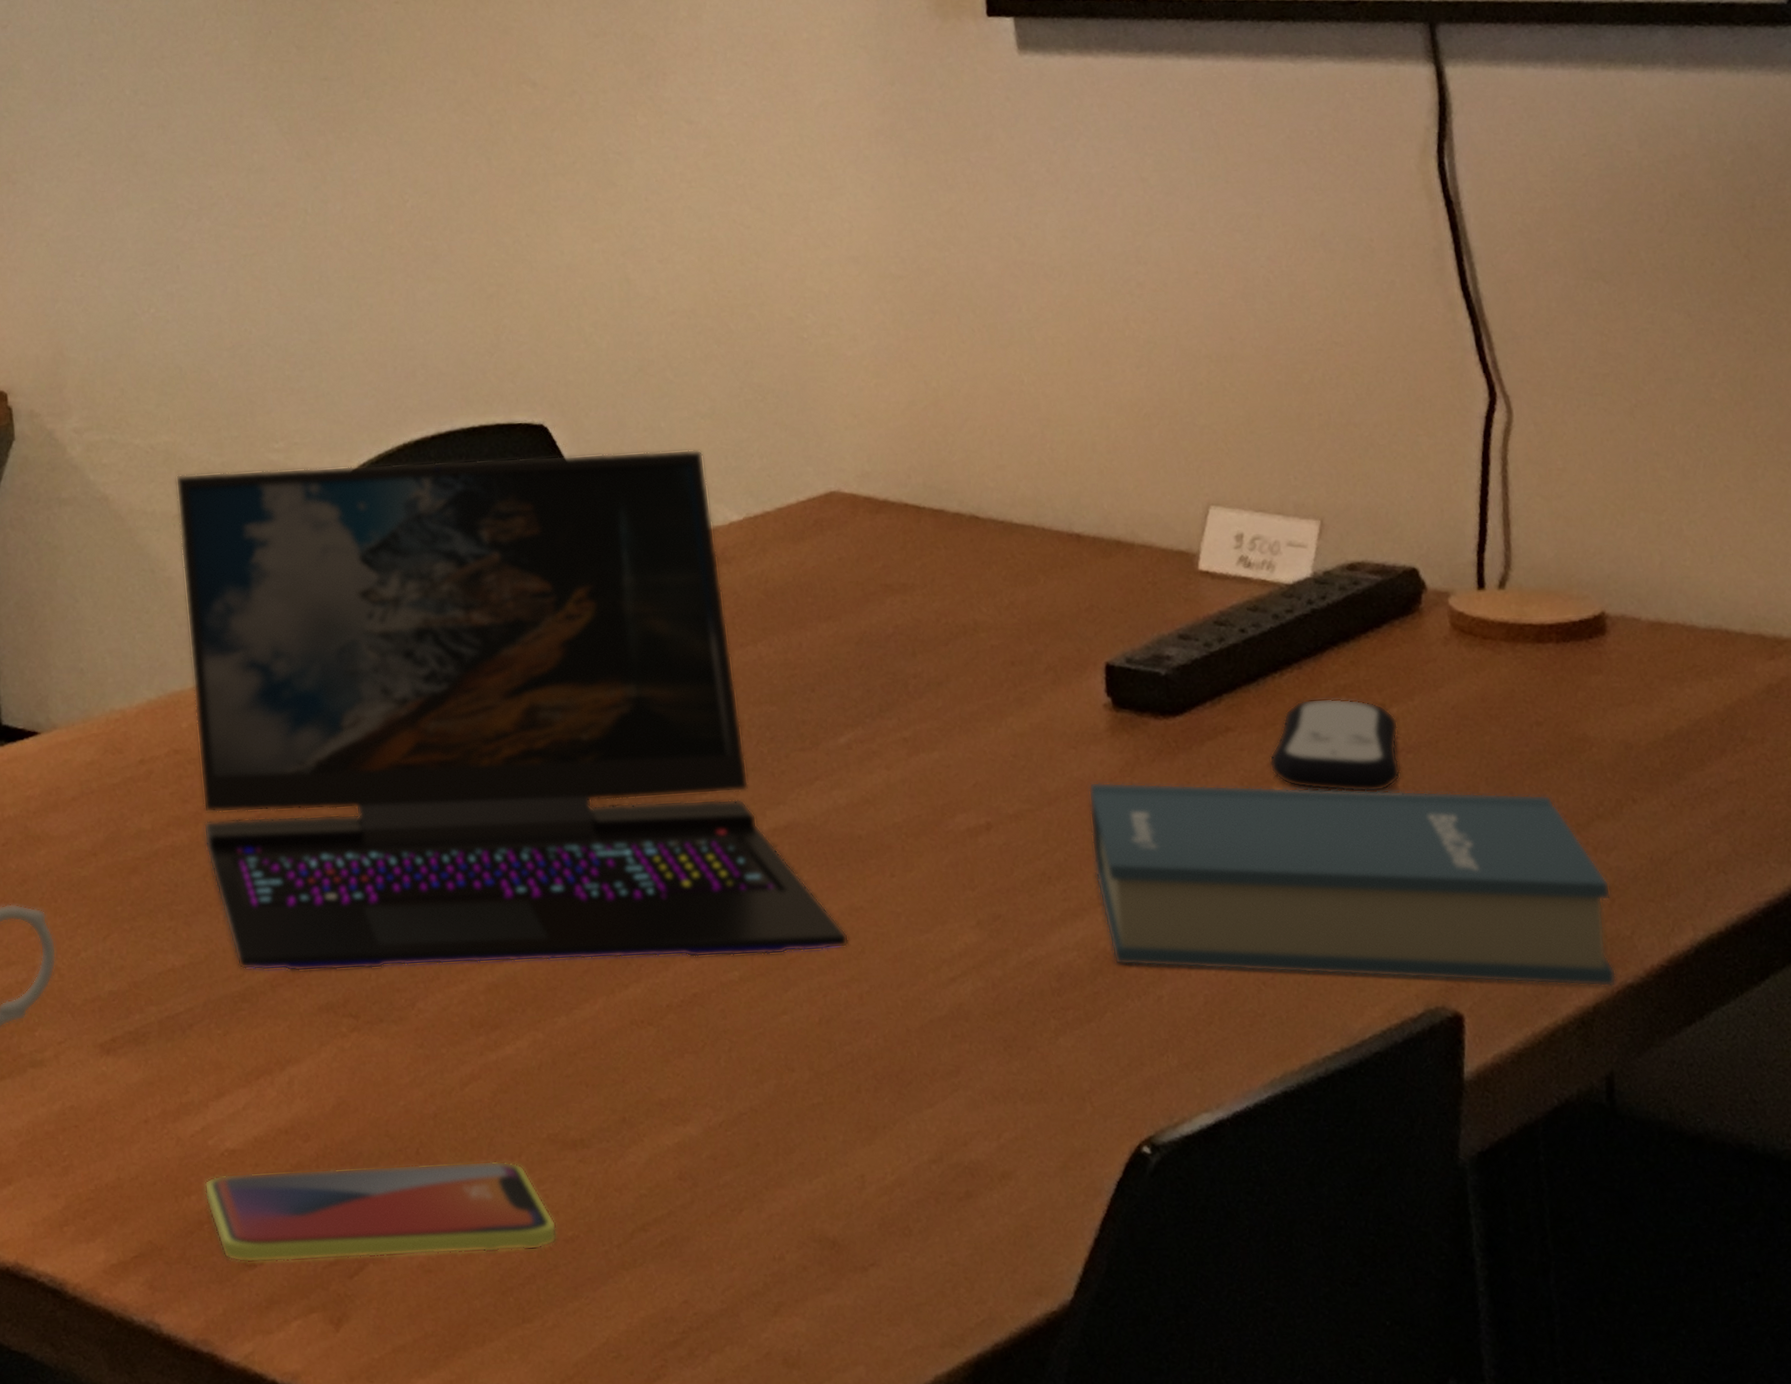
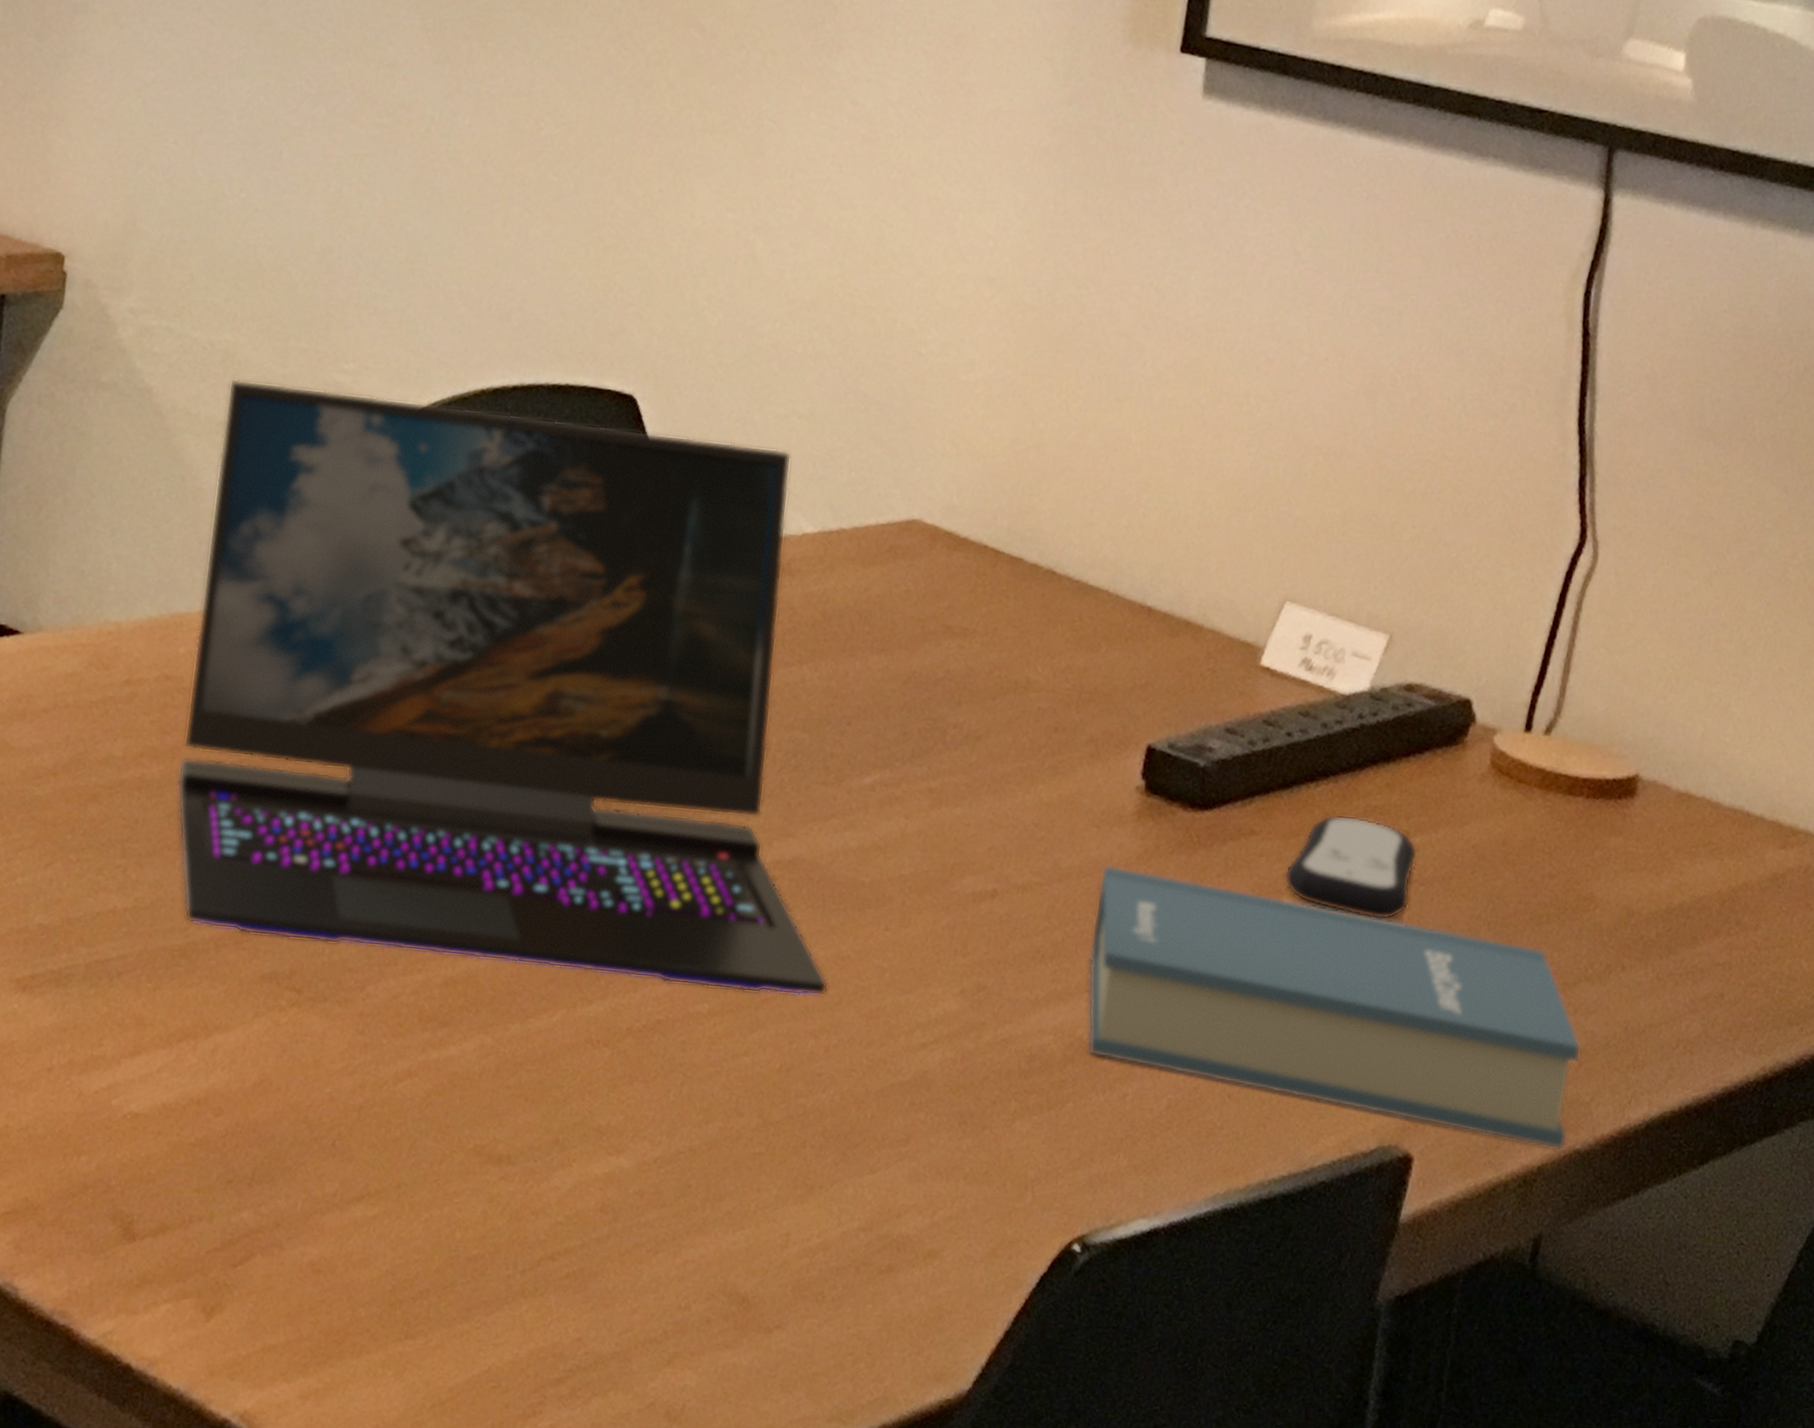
smartphone: present [204,1160,557,1263] -> none [95,1138,463,1264]

